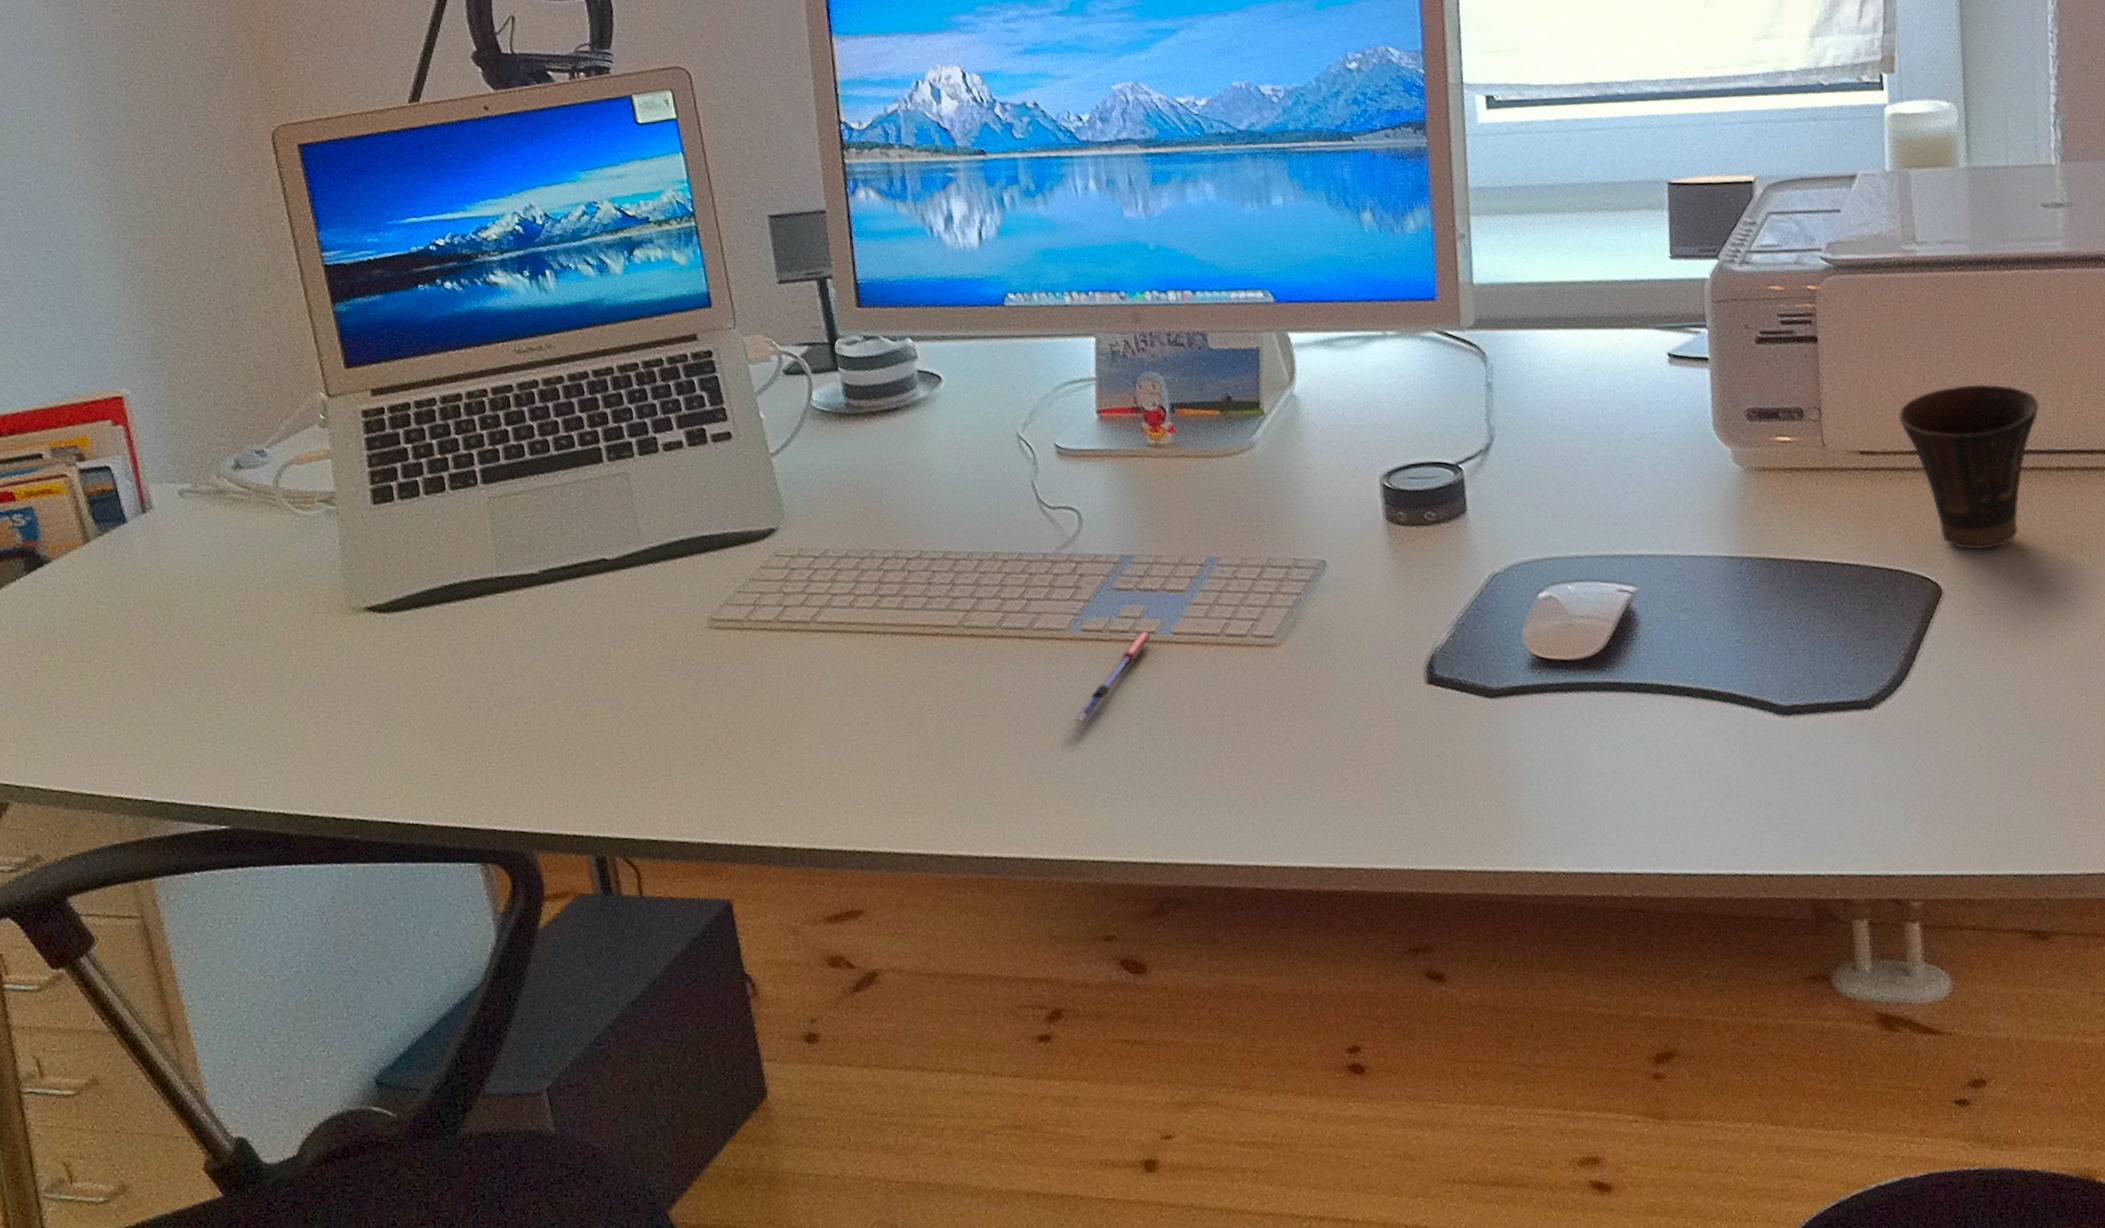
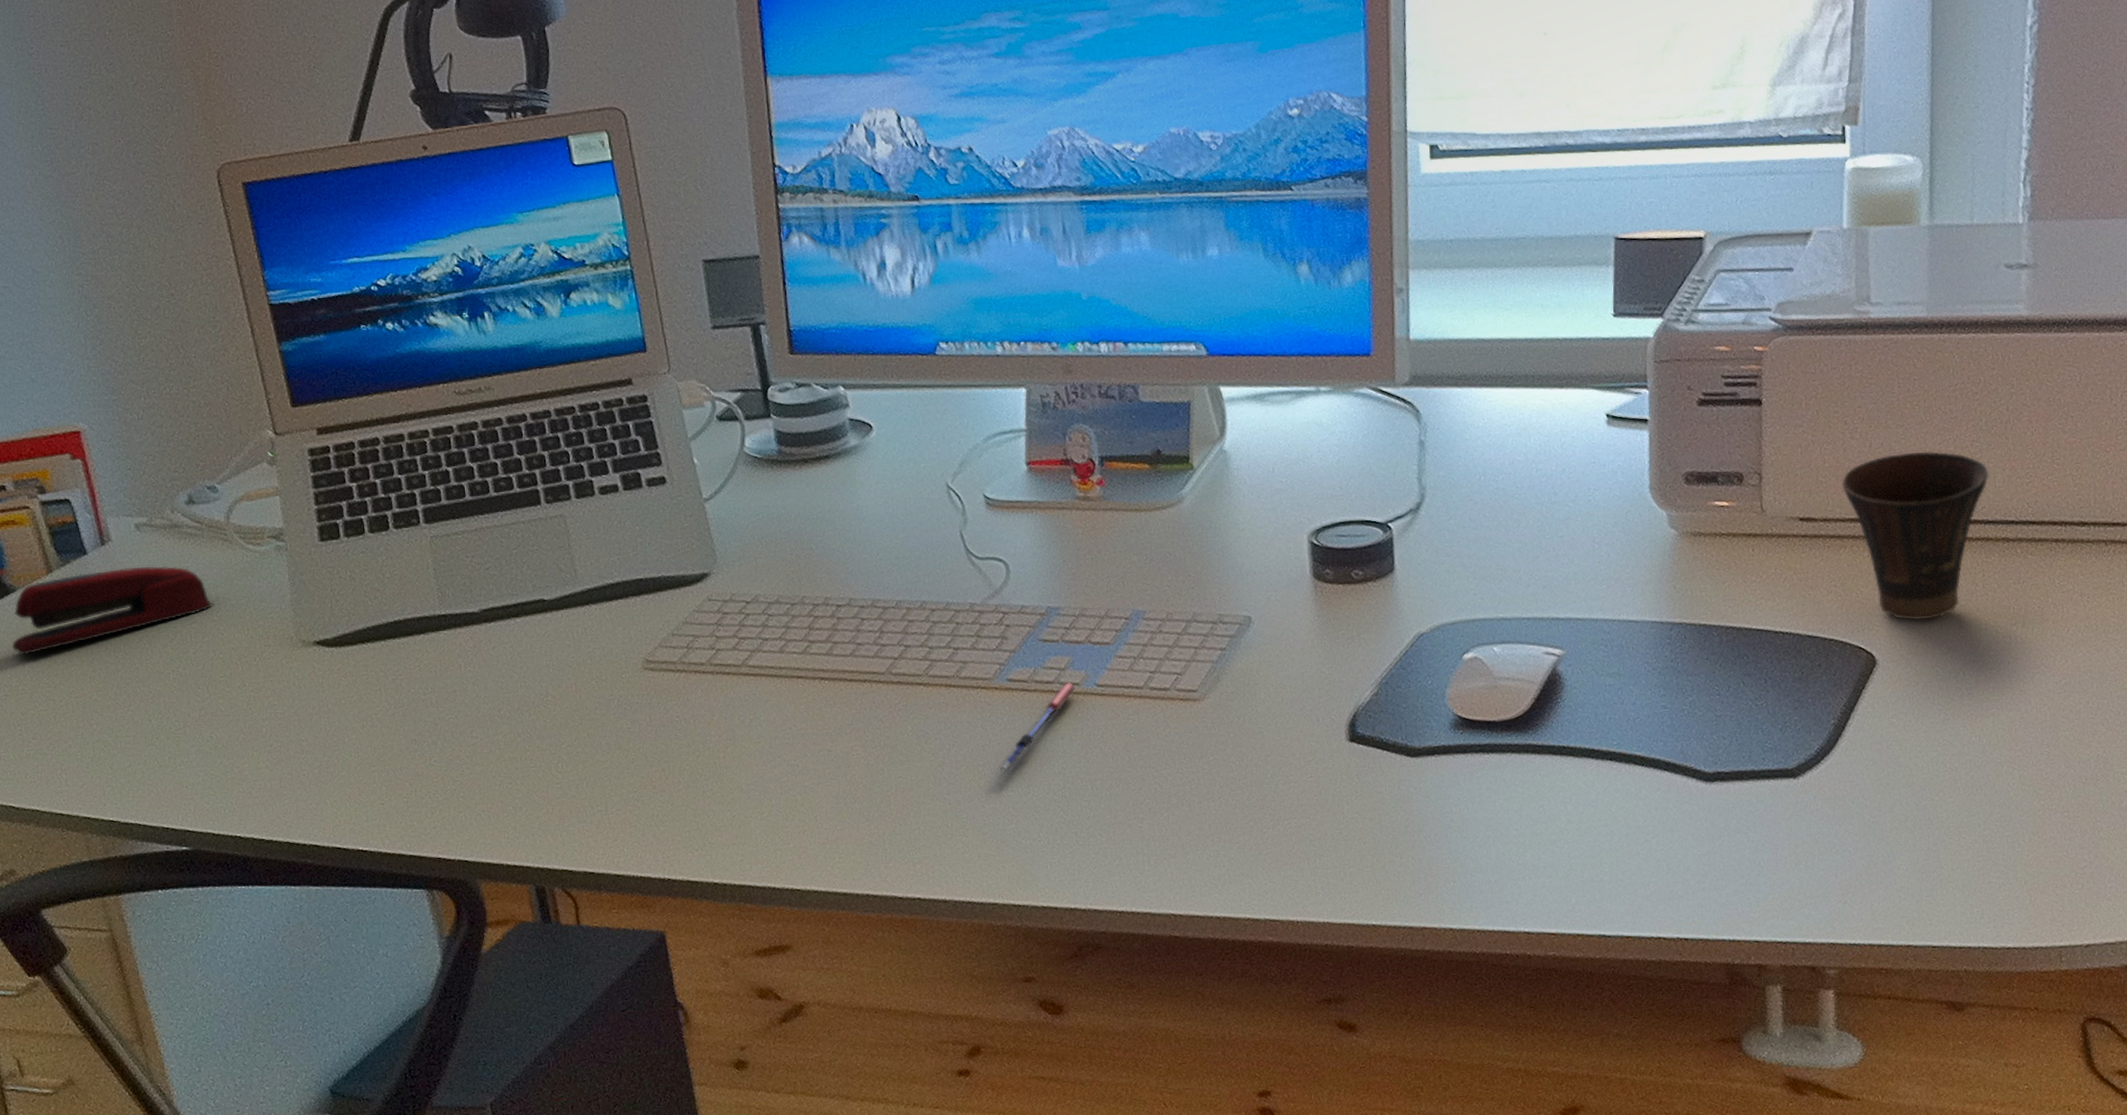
stapler: none [44,533,260,629] -> present [11,566,214,655]

